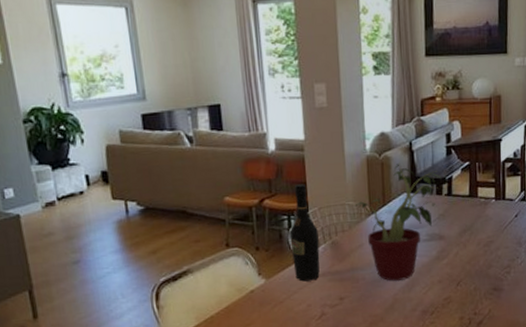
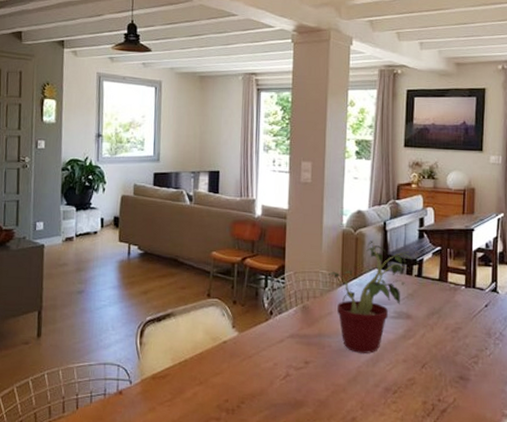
wine bottle: present [289,184,320,282] -> none [265,248,291,341]

